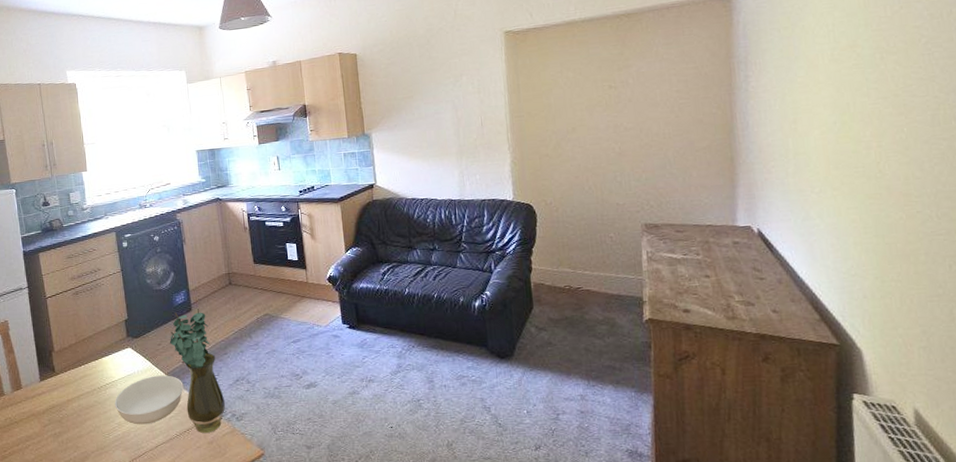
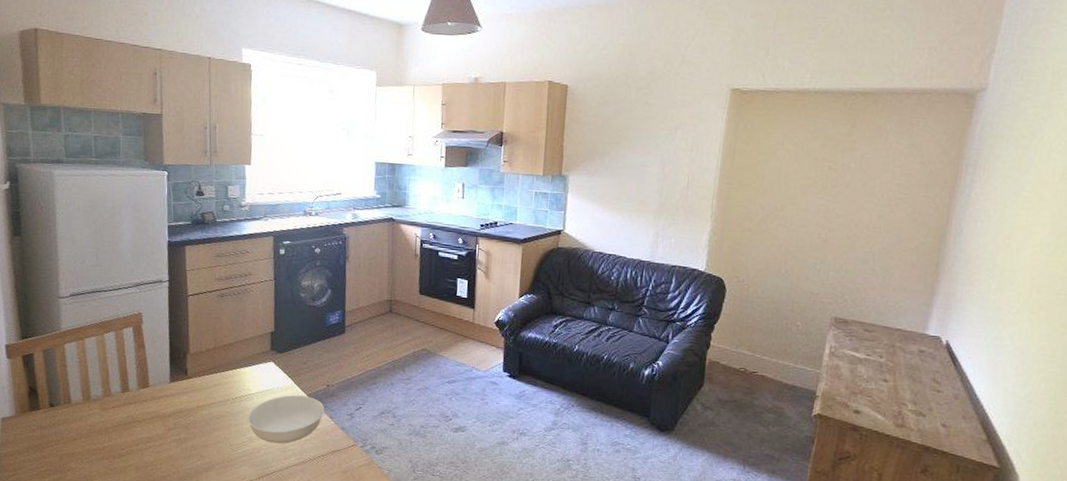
vase: present [169,308,226,433] -> none [315,332,367,462]

